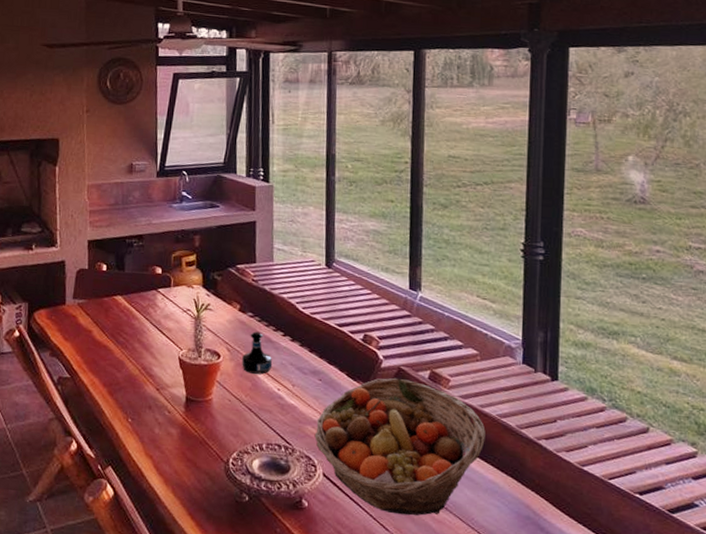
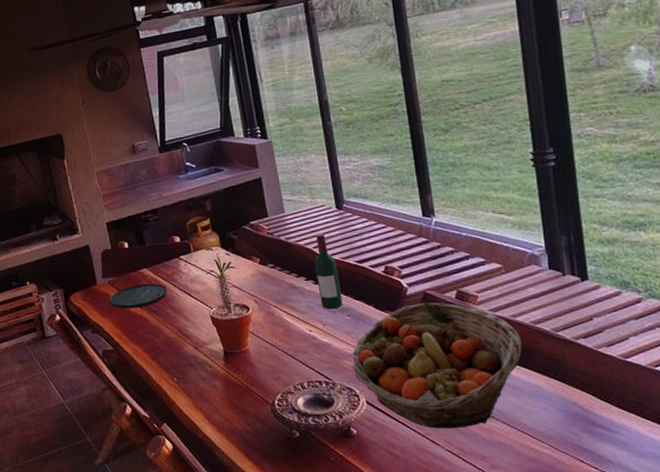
plate: none [75,311,139,337] -> present [109,283,167,309]
tequila bottle: present [242,331,273,374] -> none [270,280,301,320]
wine bottle: none [294,289,317,371] -> present [314,233,343,310]

